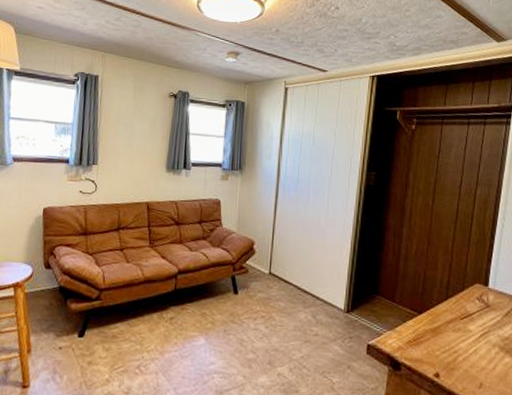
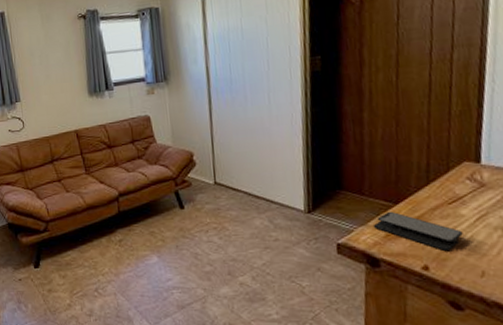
smartphone: none [399,319,469,361] -> present [372,211,463,251]

